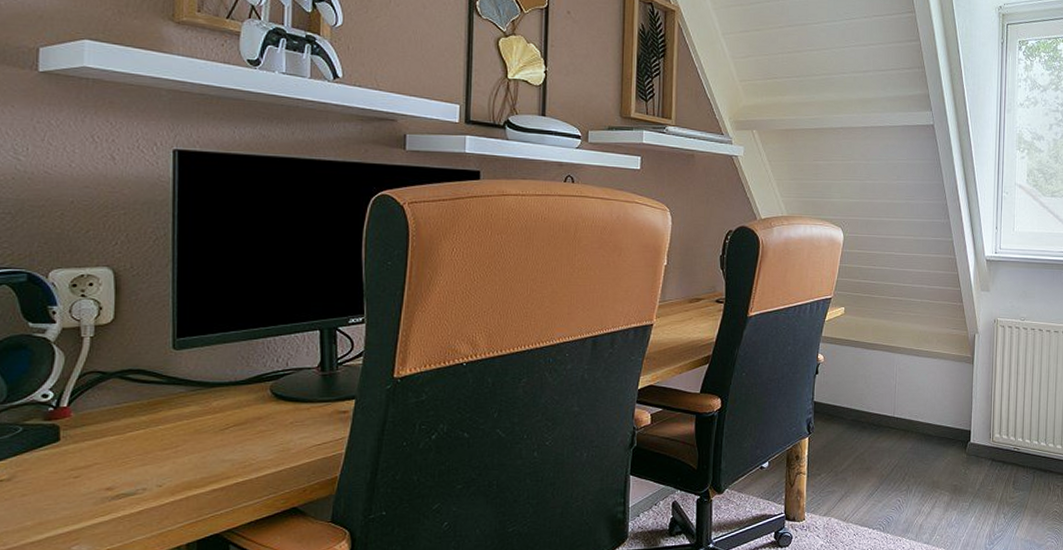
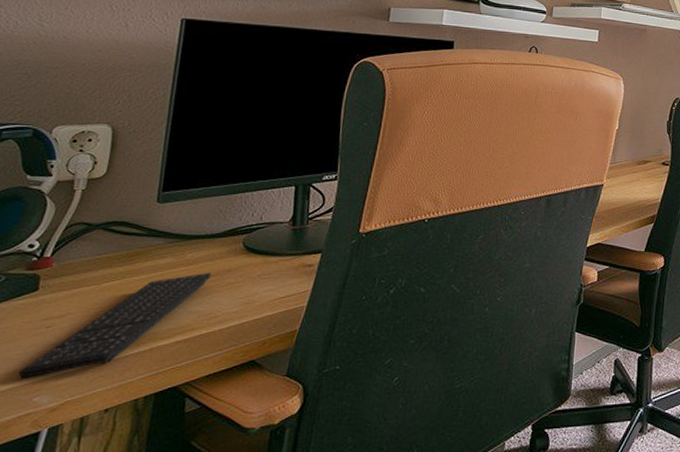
keyboard: none [52,420,241,528] -> present [18,272,212,378]

